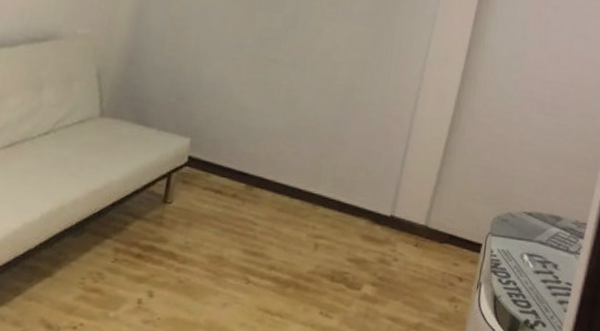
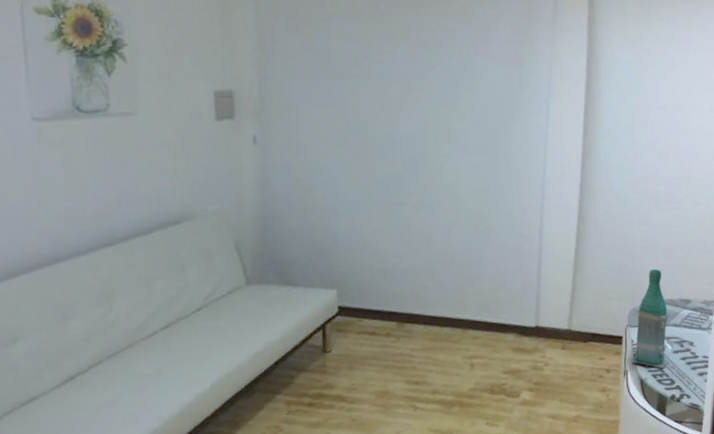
bottle: none [487,177,536,289] -> present [631,269,670,369]

